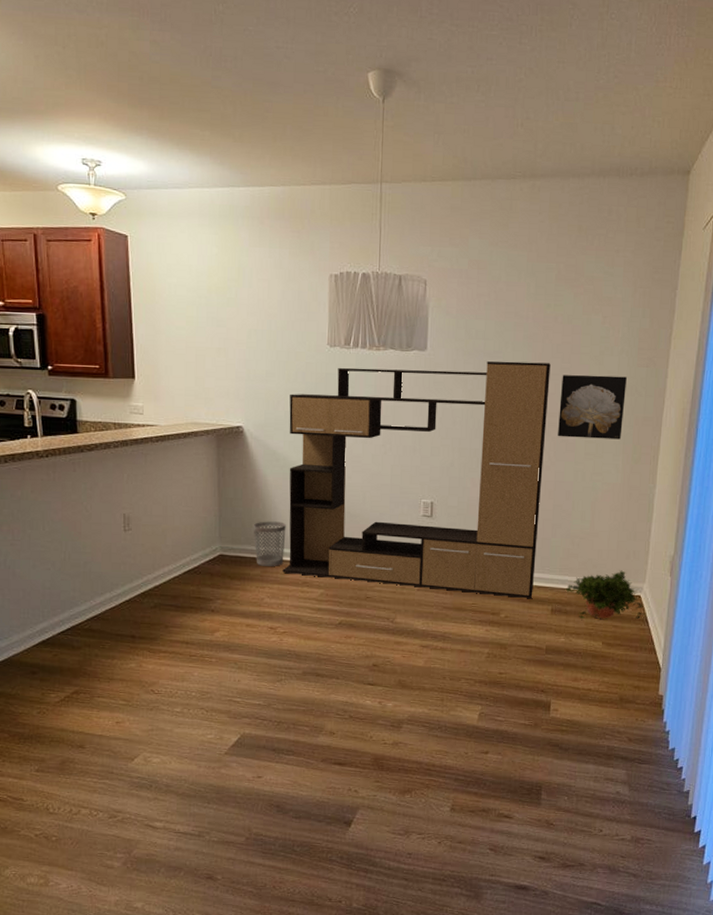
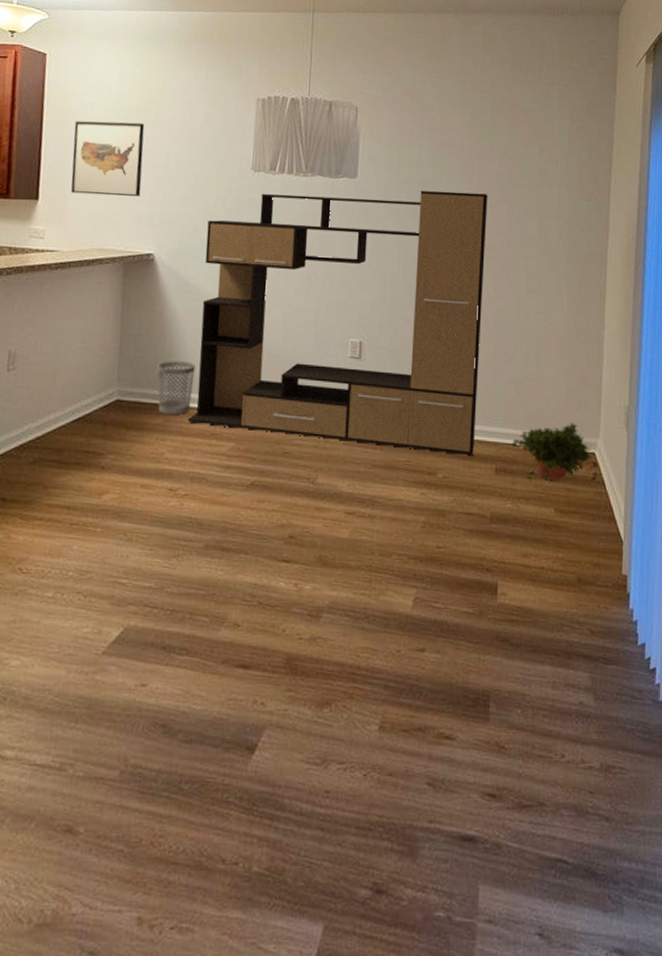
wall art: none [160,301,227,374] -> present [71,120,145,197]
wall art: present [558,374,627,440] -> none [497,206,568,276]

